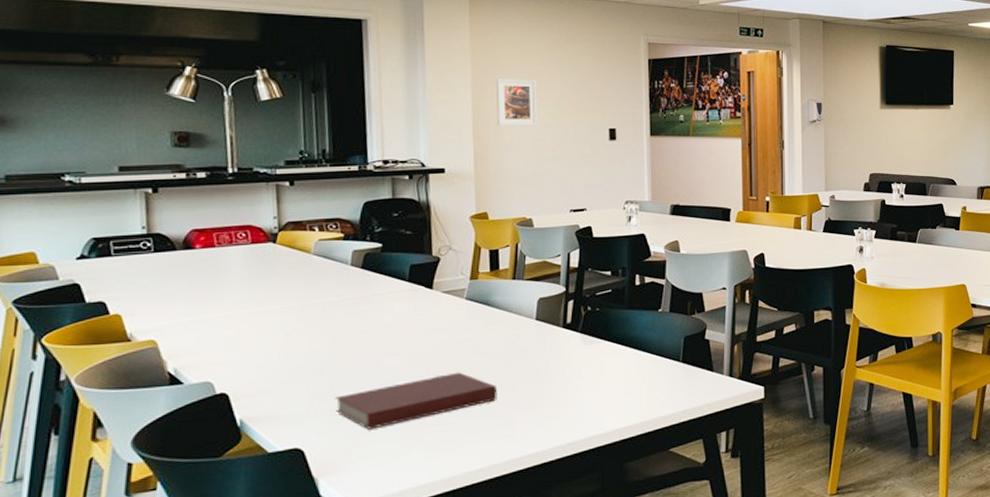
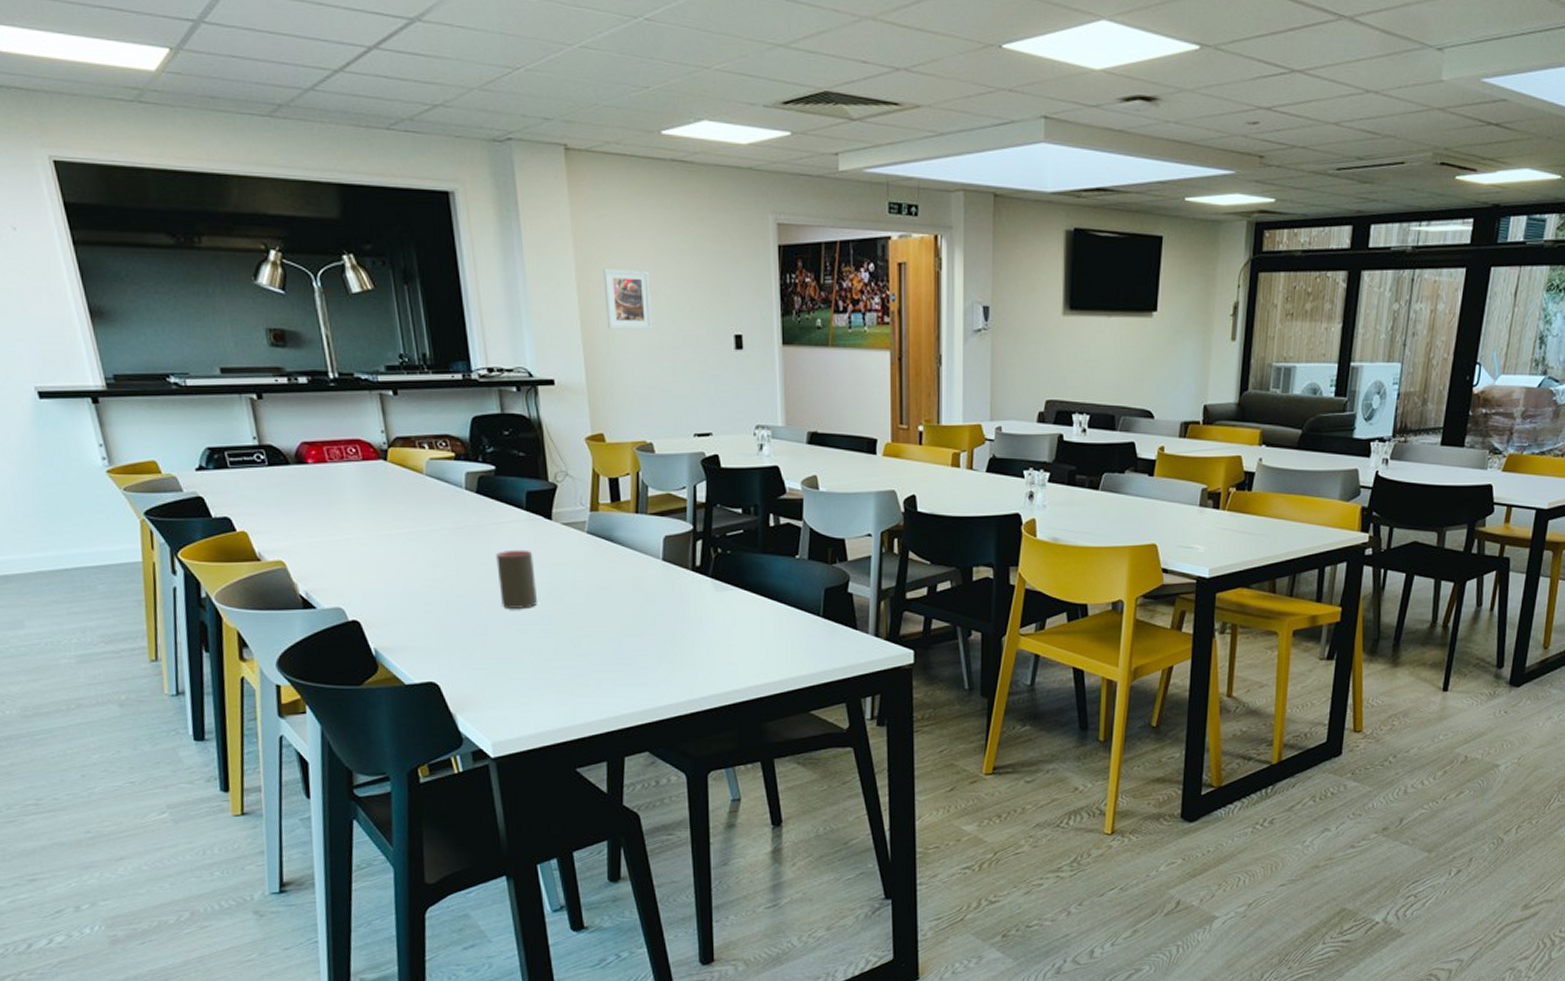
notebook: present [335,372,498,430] -> none [463,613,627,668]
cup: none [375,317,413,372] -> present [496,549,538,608]

